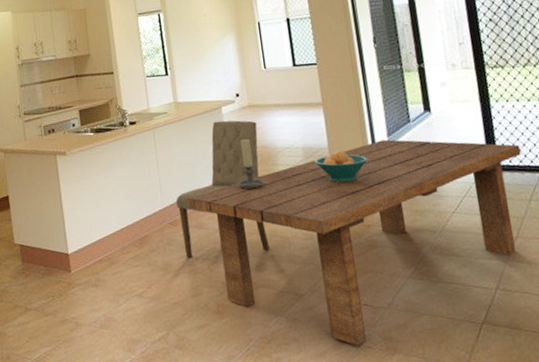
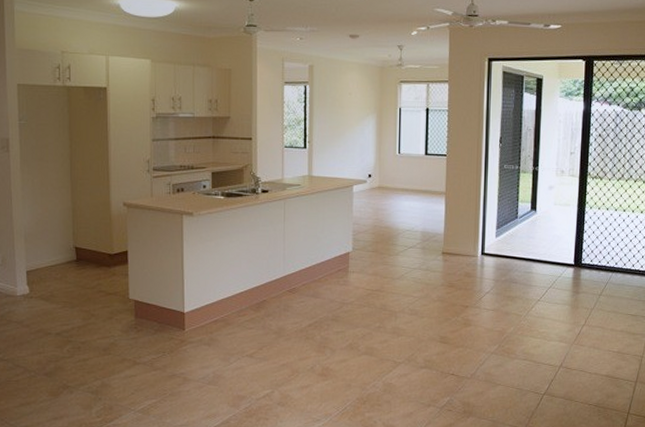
dining chair: present [176,120,270,259] -> none [297,198,383,325]
dining table: present [187,139,522,346] -> none [308,232,601,409]
candle holder: present [237,138,265,190] -> none [357,218,382,265]
fruit bowl: present [314,150,368,183] -> none [429,237,476,267]

